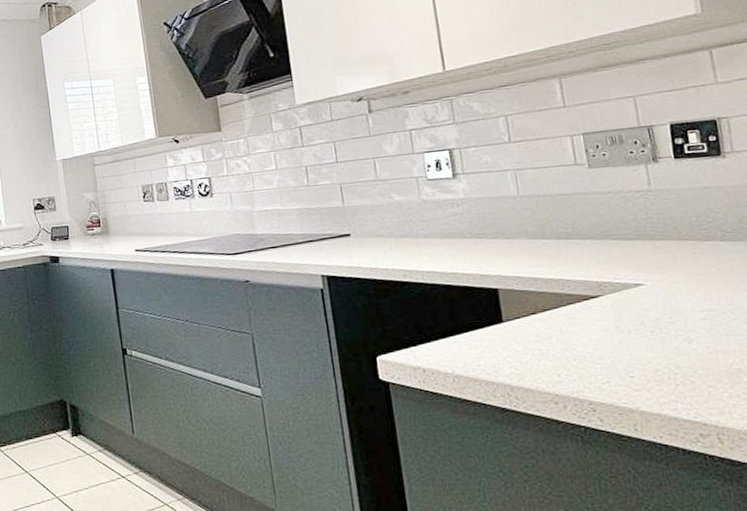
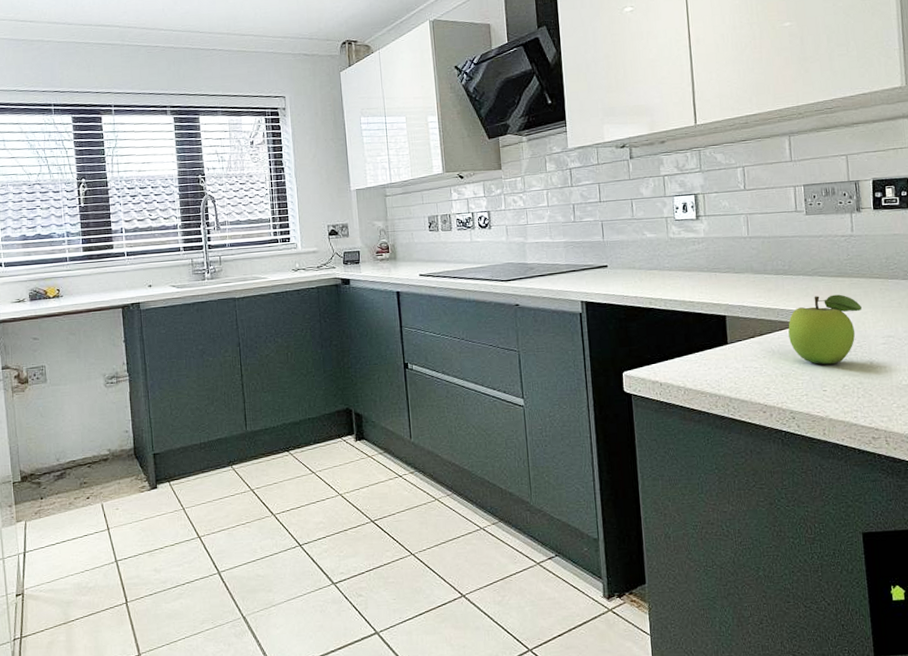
fruit: none [577,260,671,346] -> present [788,294,862,365]

